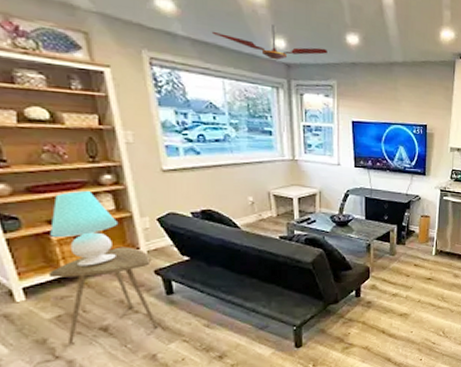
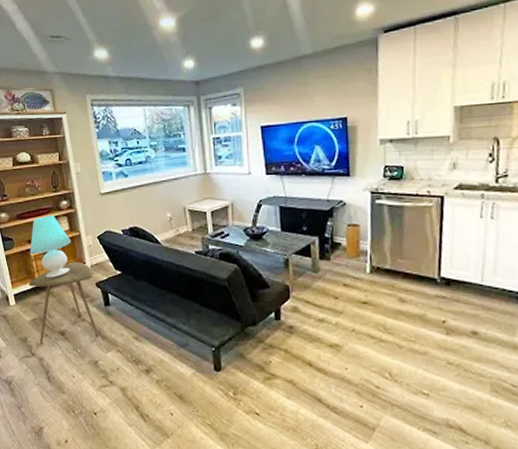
ceiling fan: present [211,25,327,60] -> none [134,48,233,81]

